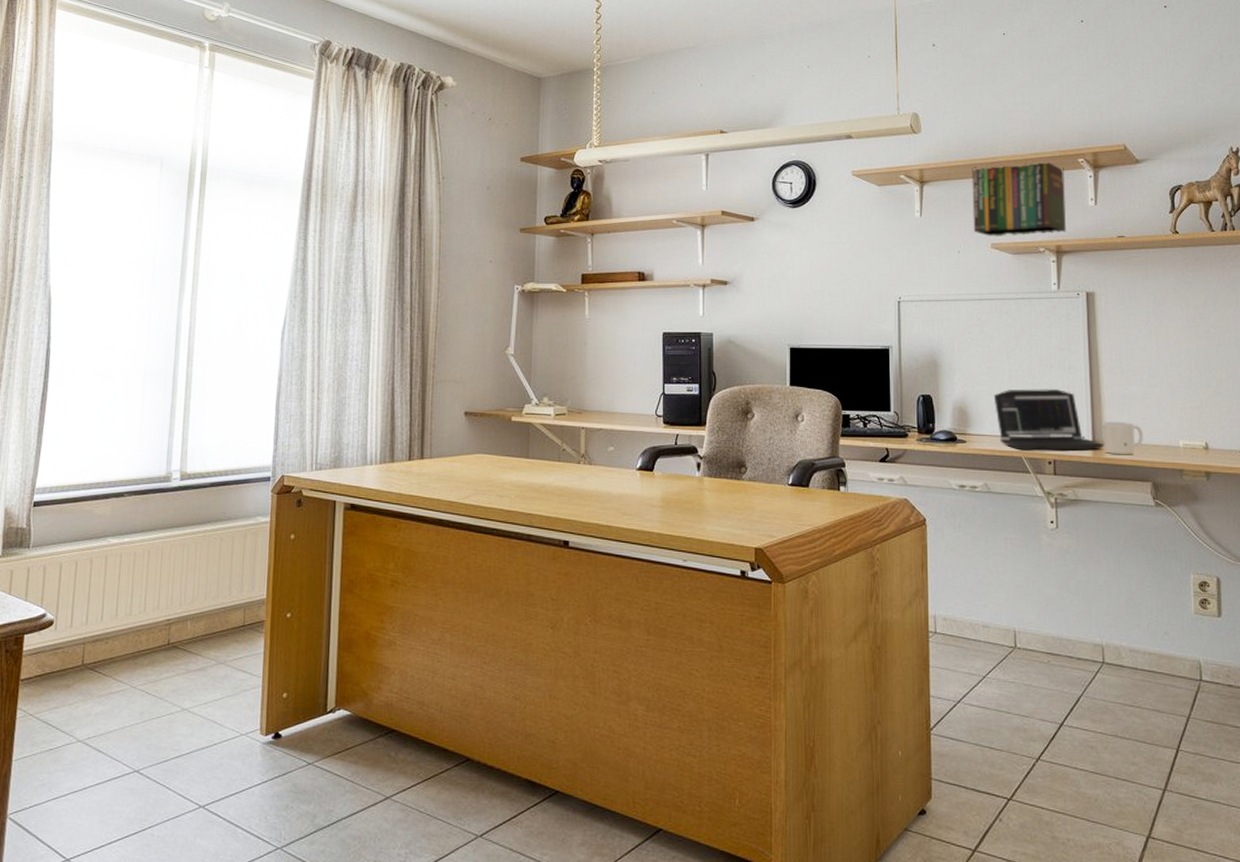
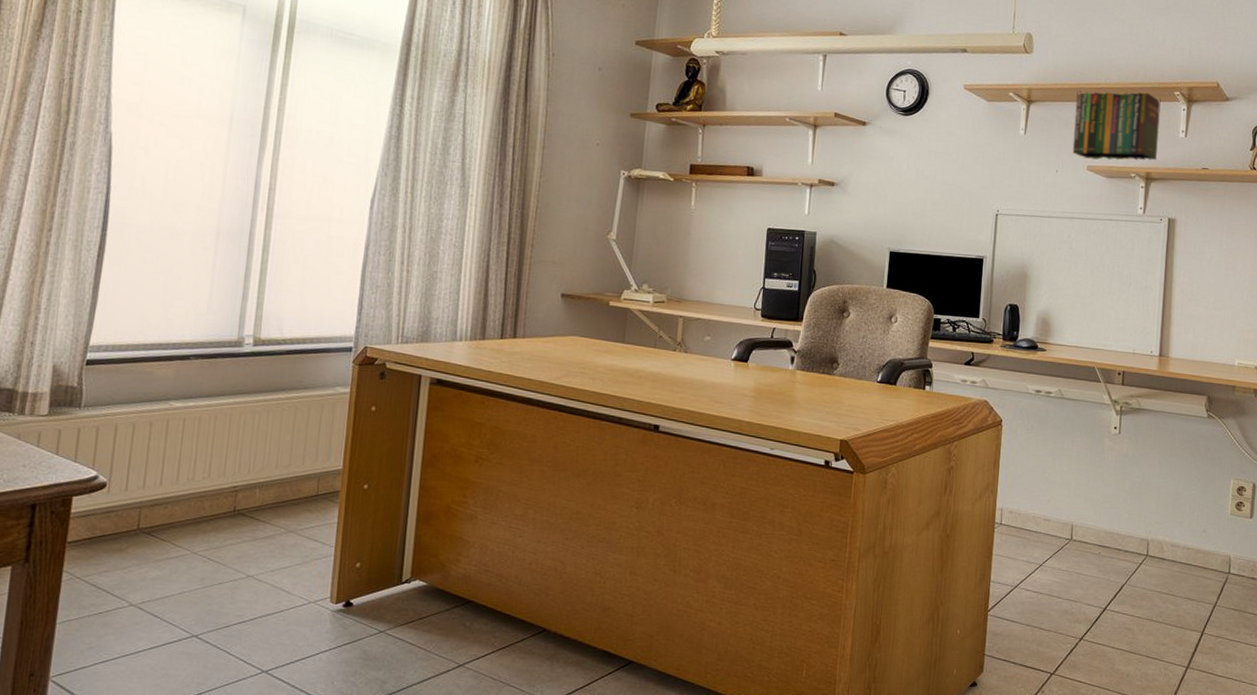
laptop: present [993,388,1103,452] -> none [1075,304,1169,365]
mug: present [1101,422,1143,455] -> none [1168,339,1204,371]

